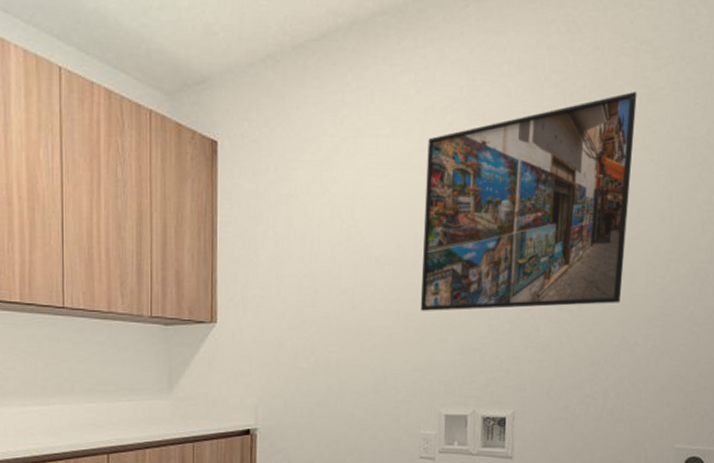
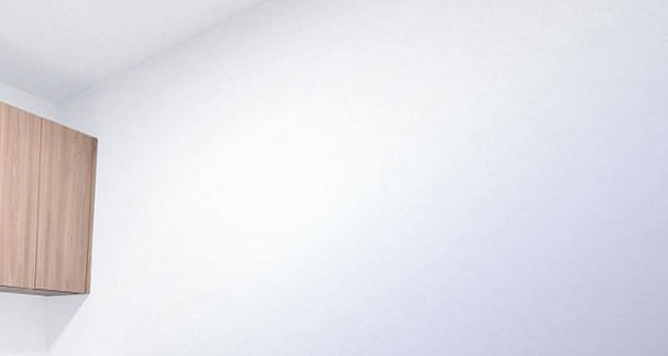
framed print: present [421,91,637,311] -> none [289,37,576,282]

